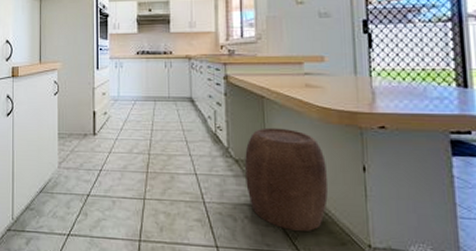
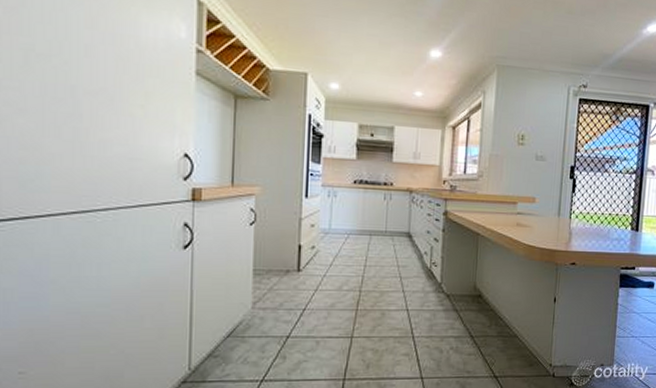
stool: present [245,127,329,232] -> none [454,263,526,358]

